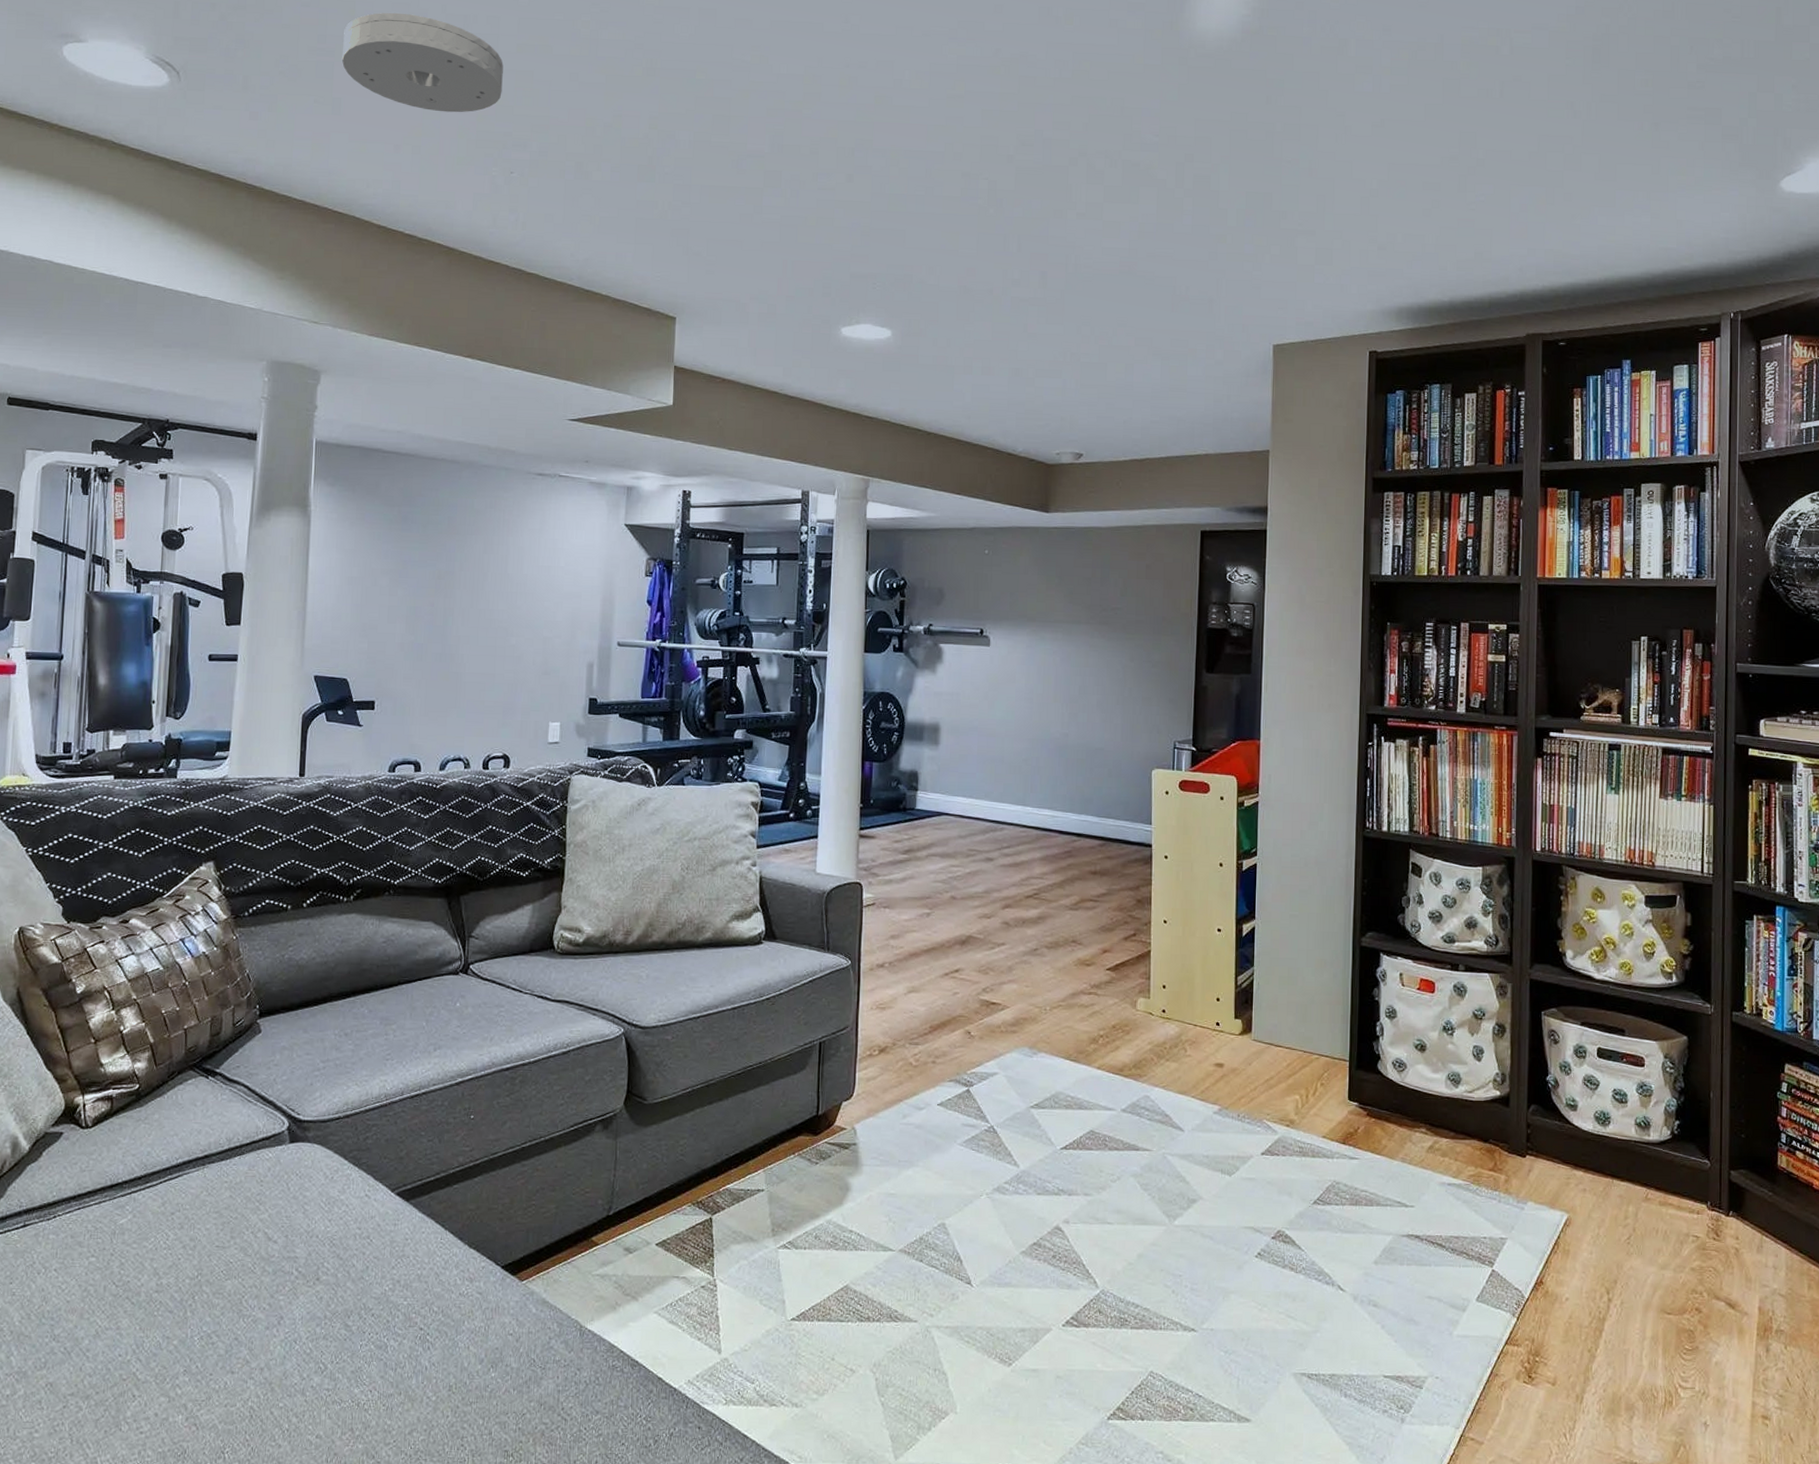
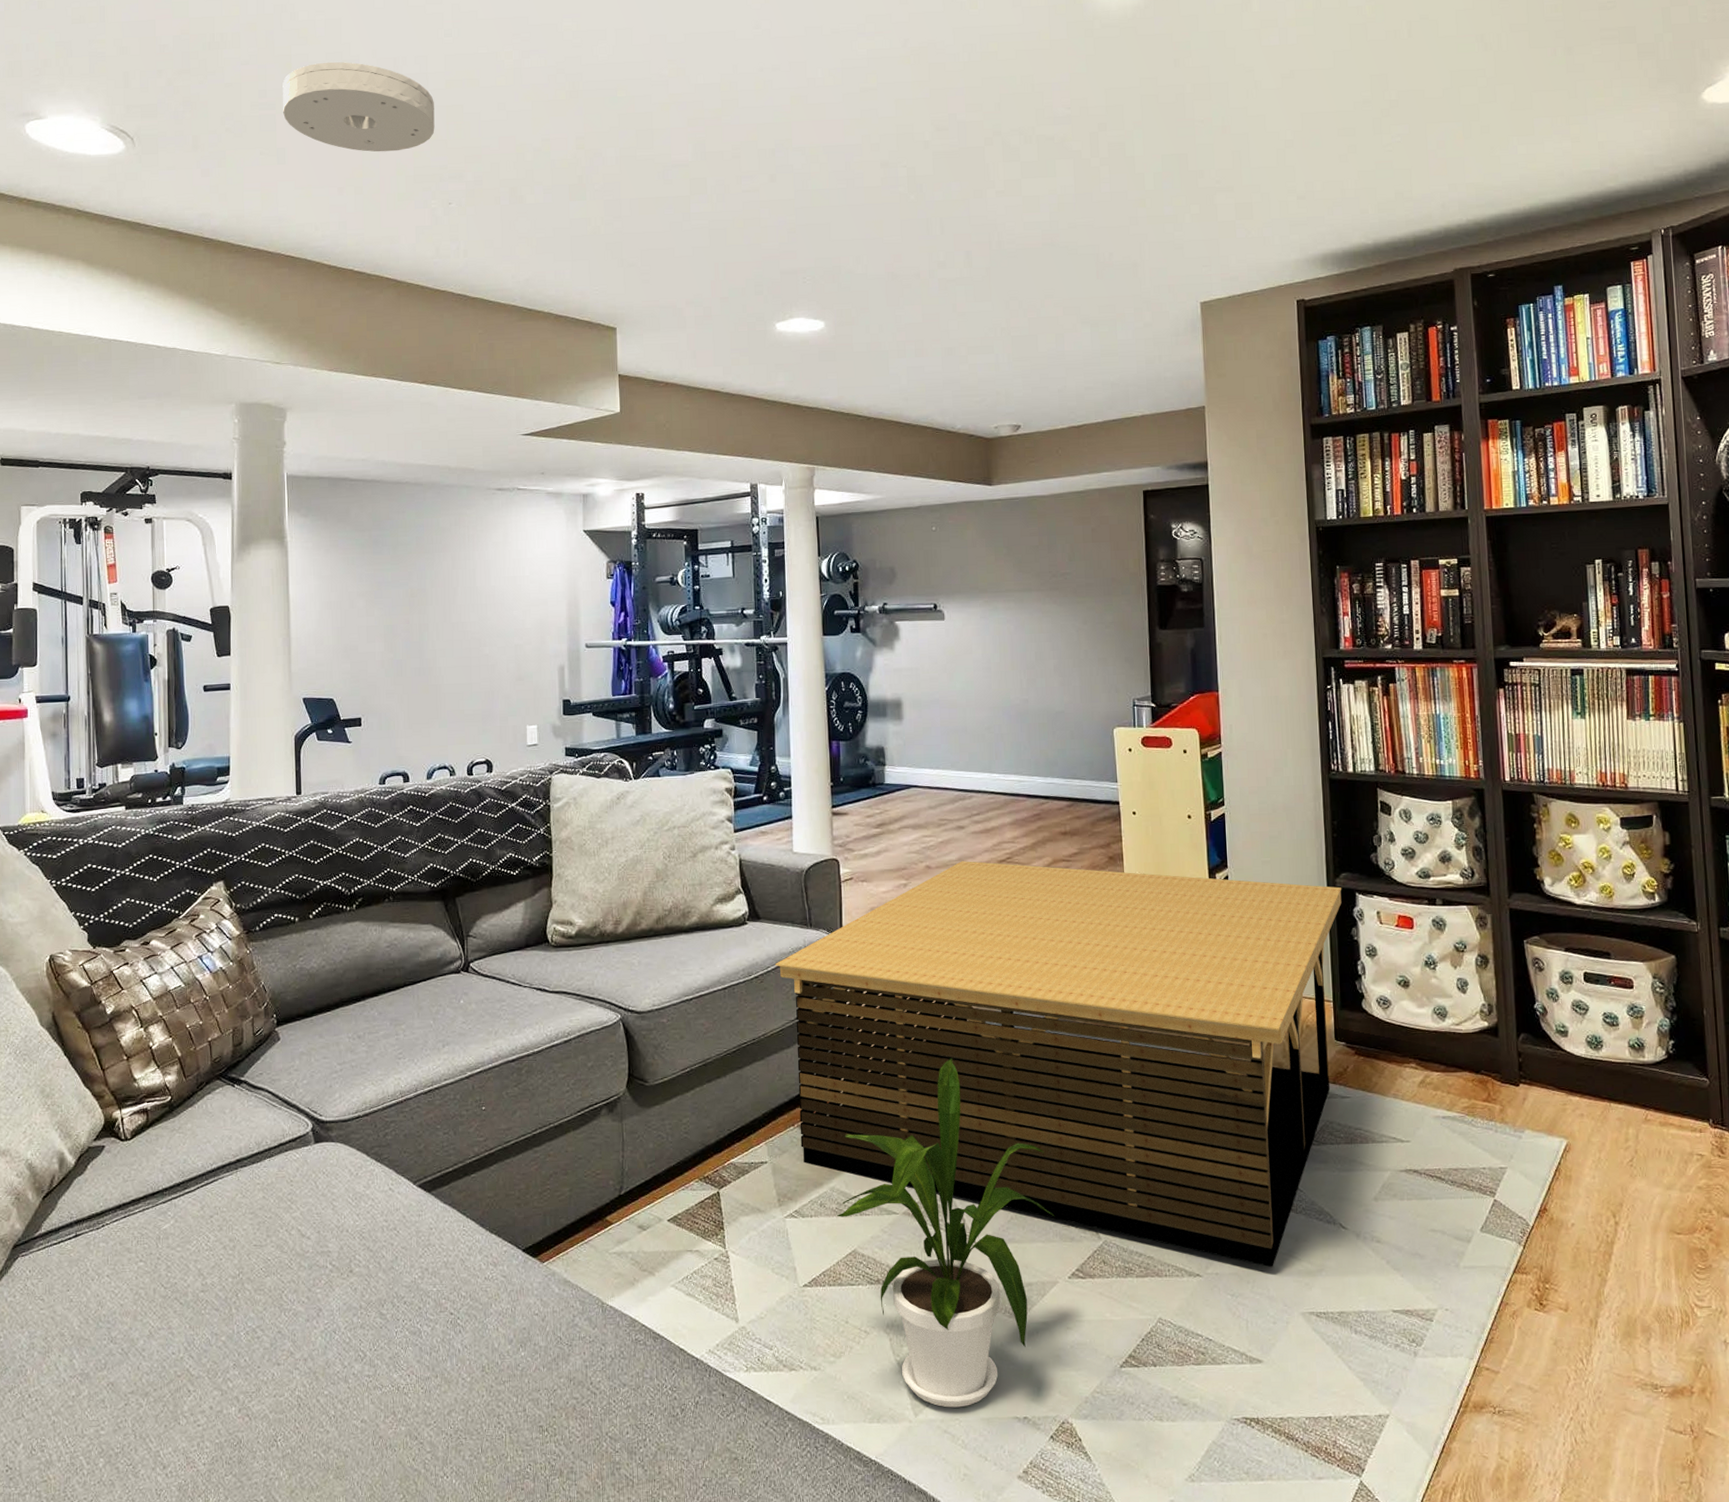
coffee table: none [788,894,1367,1326] -> present [774,861,1342,1268]
house plant: none [830,1094,1054,1452] -> present [836,1058,1055,1408]

